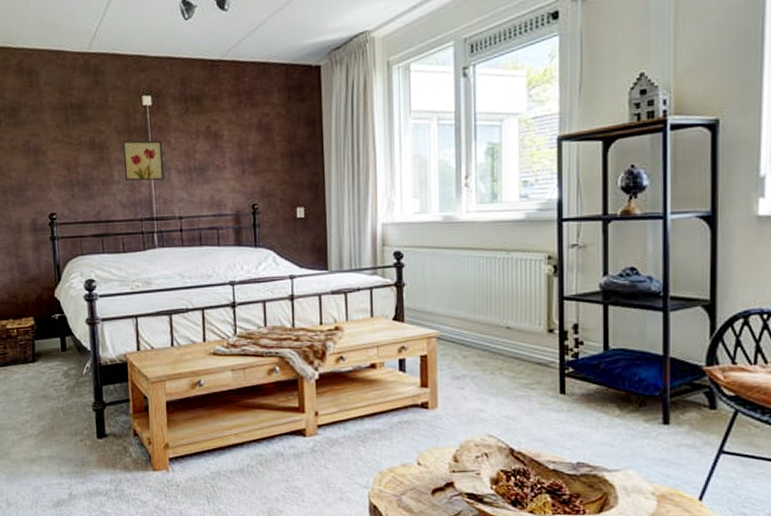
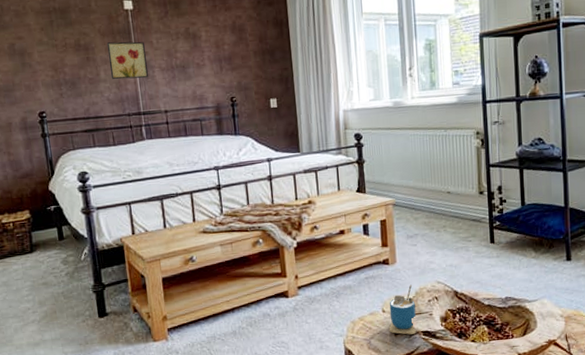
cup: none [424,435,461,495] -> present [388,284,418,335]

